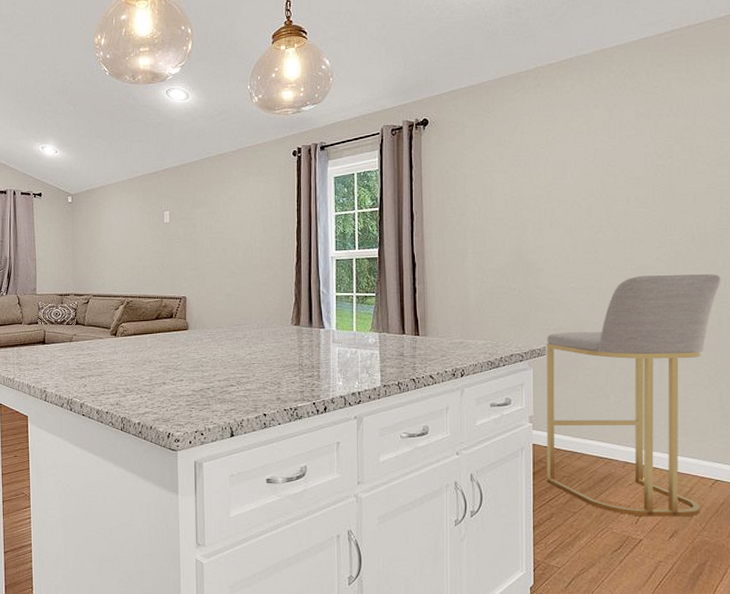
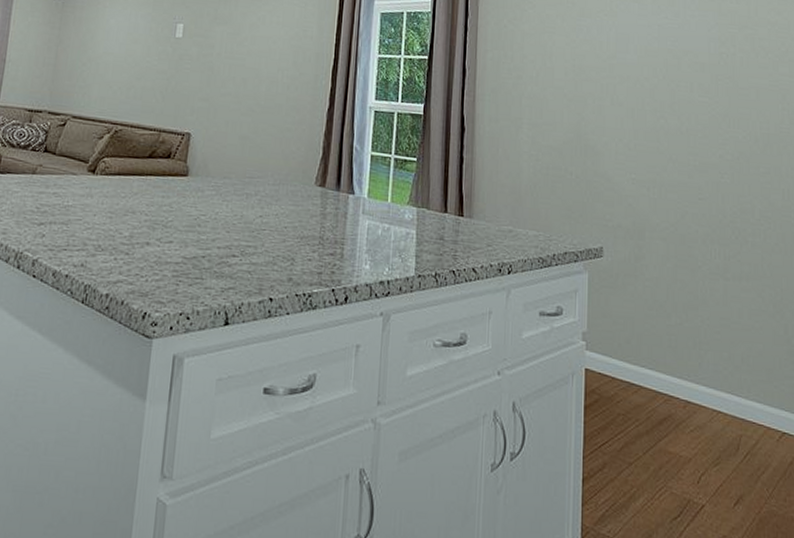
bar stool: present [546,274,721,517] -> none [600,174,785,479]

